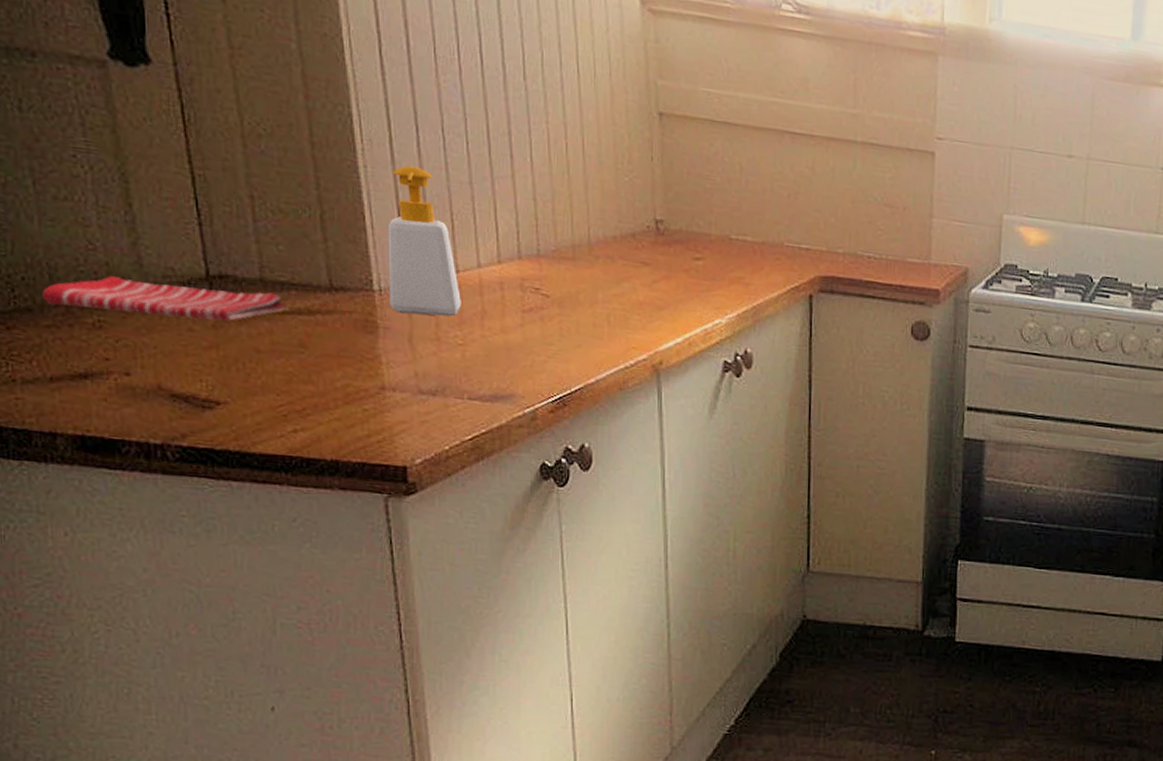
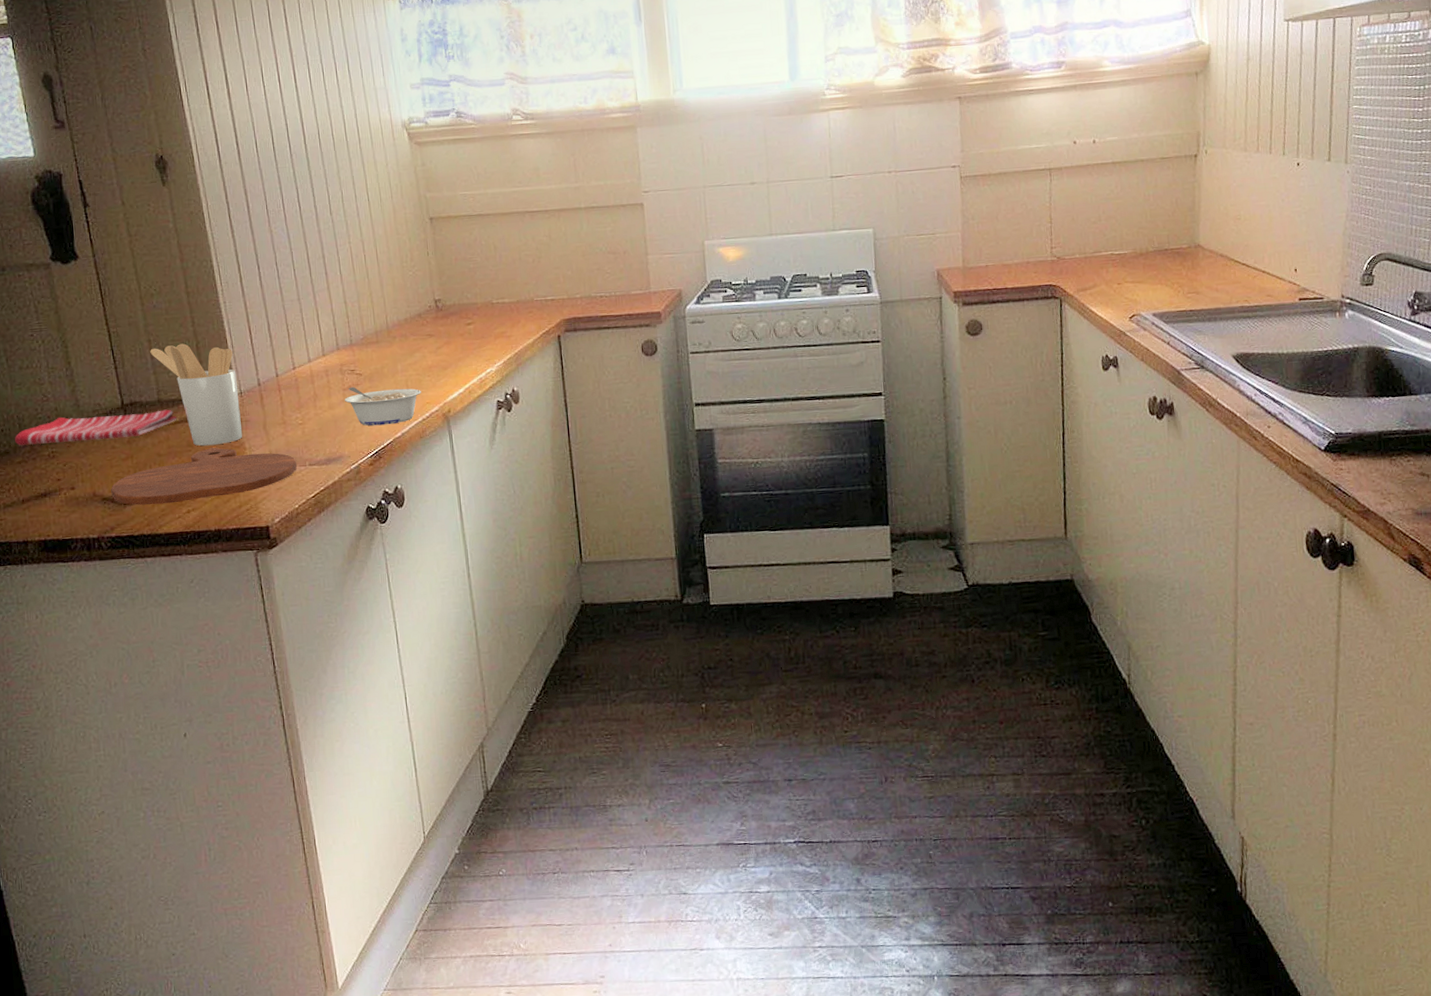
cutting board: none [184,354,451,419] -> present [111,447,297,505]
utensil holder: none [252,208,379,352] -> present [150,343,243,446]
soap bottle: present [387,165,461,317] -> none [243,295,299,408]
legume: none [522,309,627,367] -> present [344,386,421,426]

